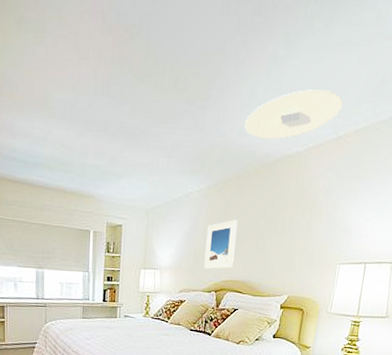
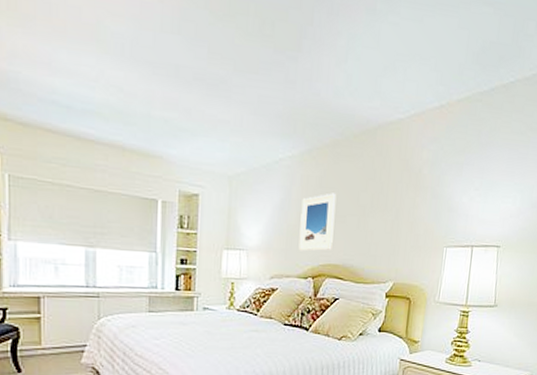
ceiling light: present [244,89,343,140] -> none [341,49,445,104]

